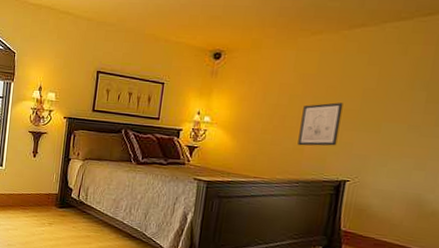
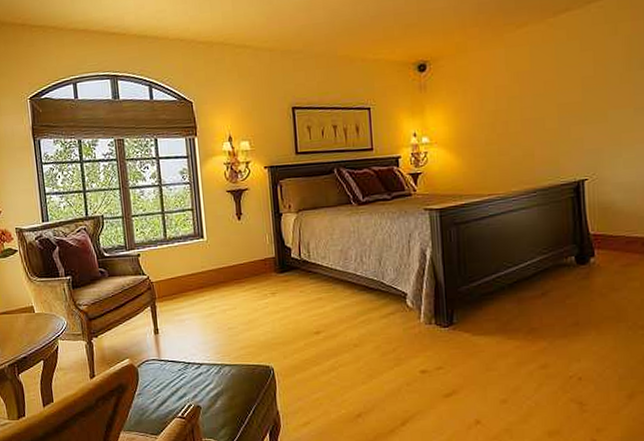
wall art: present [297,102,343,146] -> none [524,97,567,151]

